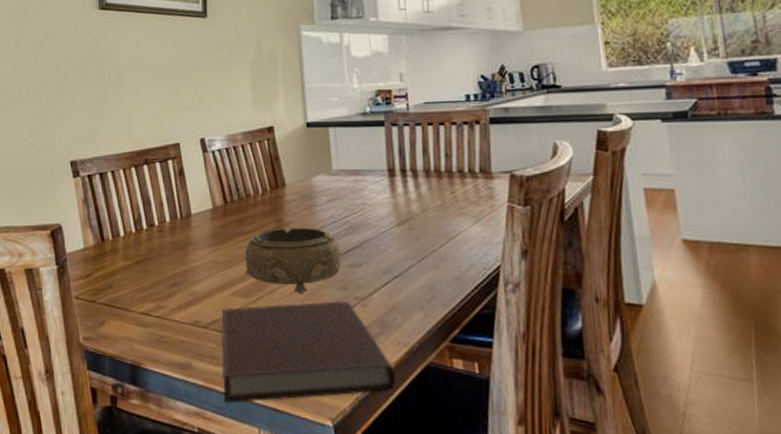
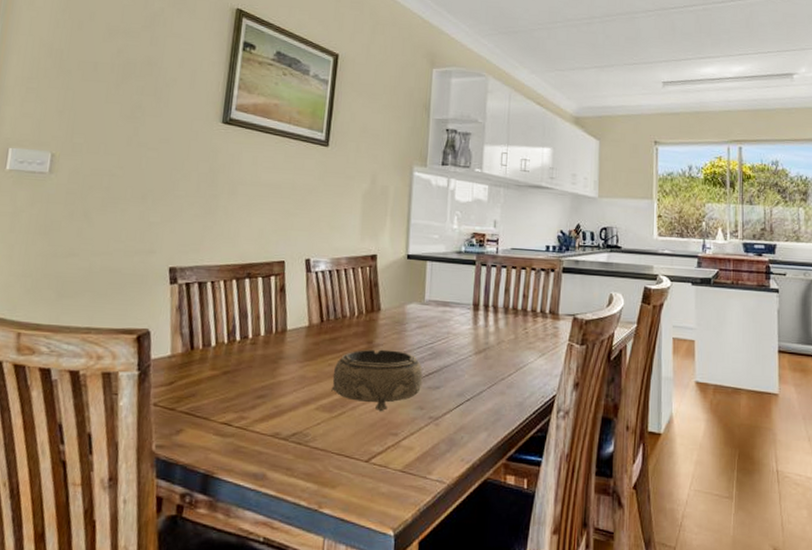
notebook: present [221,301,395,403] -> none [293,419,455,513]

